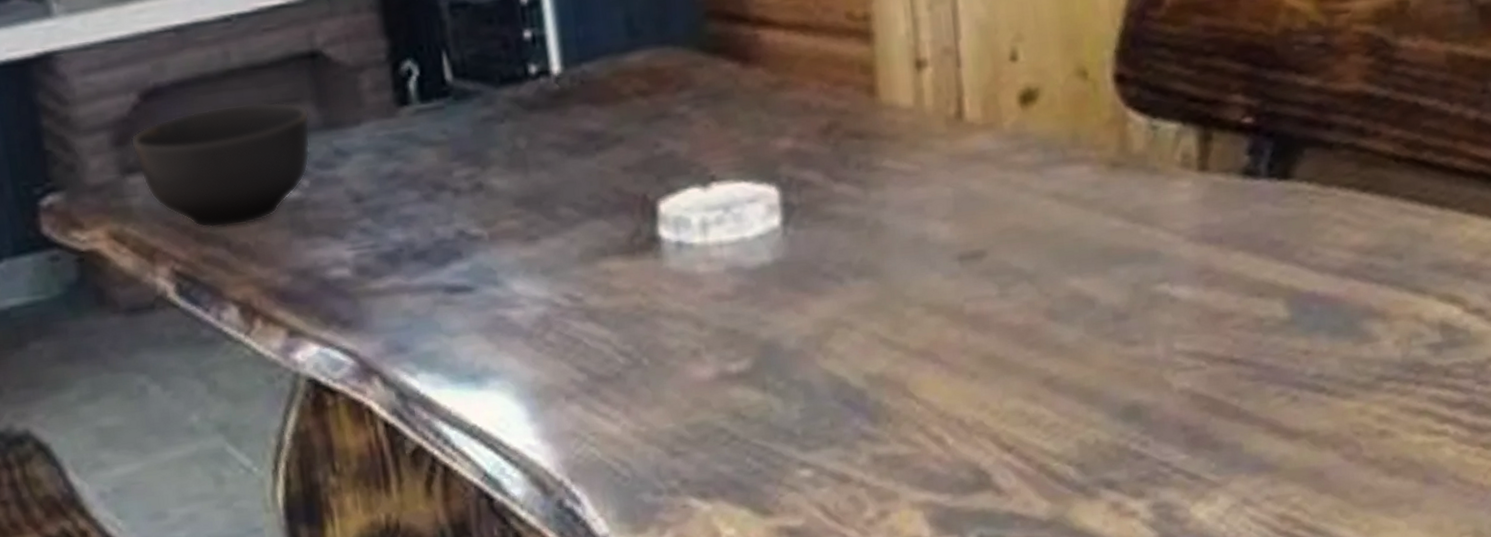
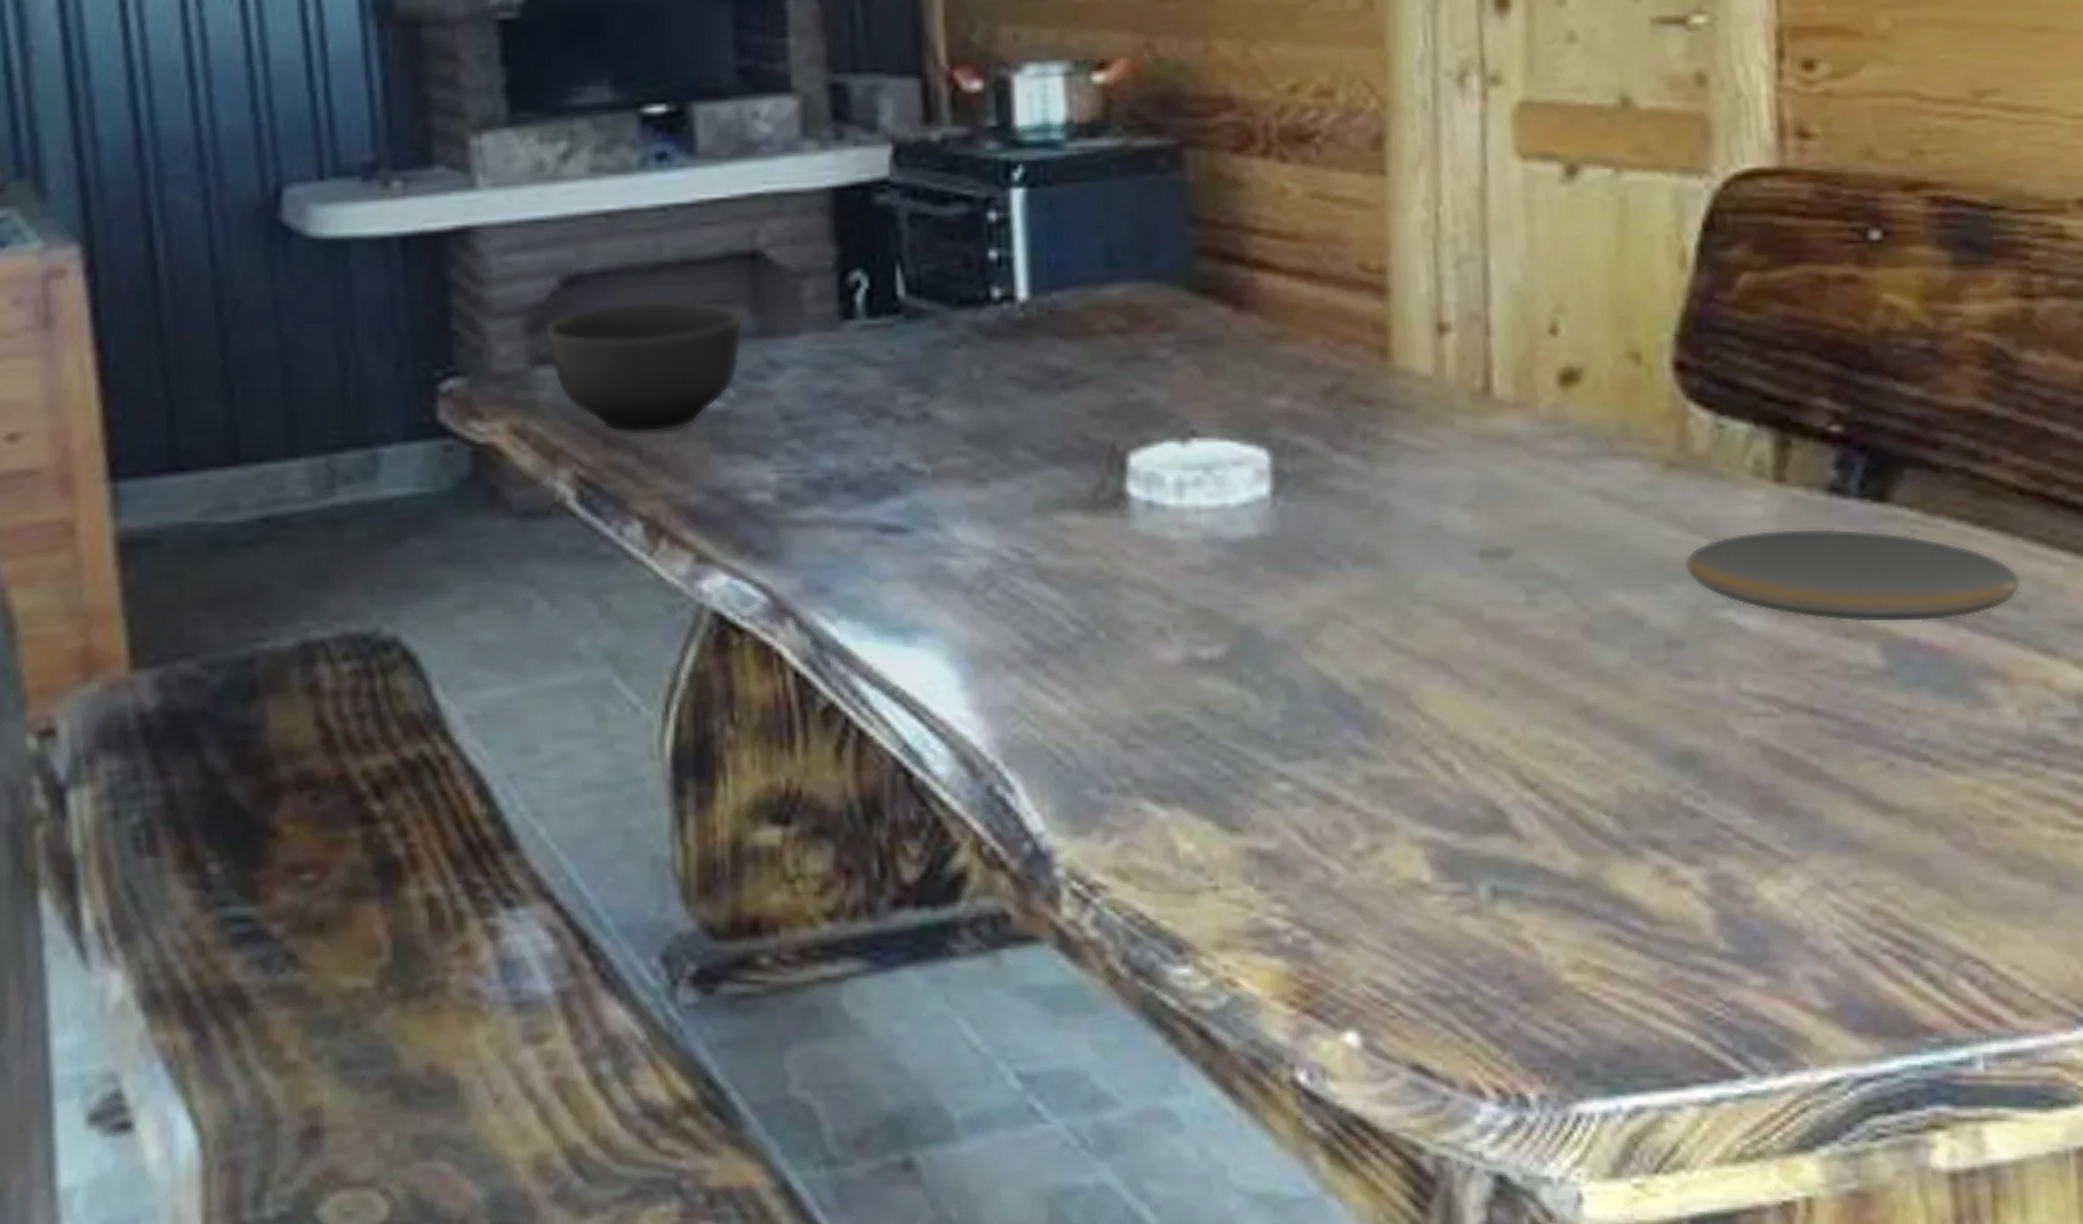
plate: none [1127,204,1397,284] -> present [1684,528,2021,623]

